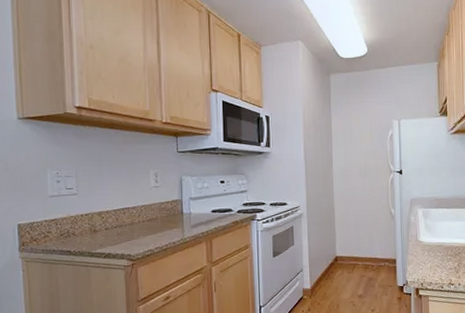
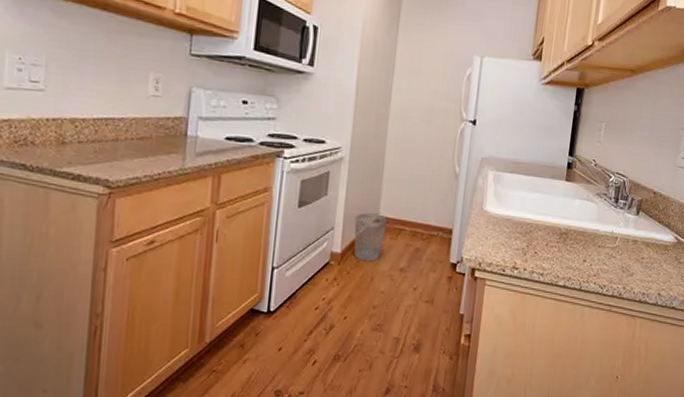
wastebasket: none [318,254,343,293] -> present [354,213,387,262]

